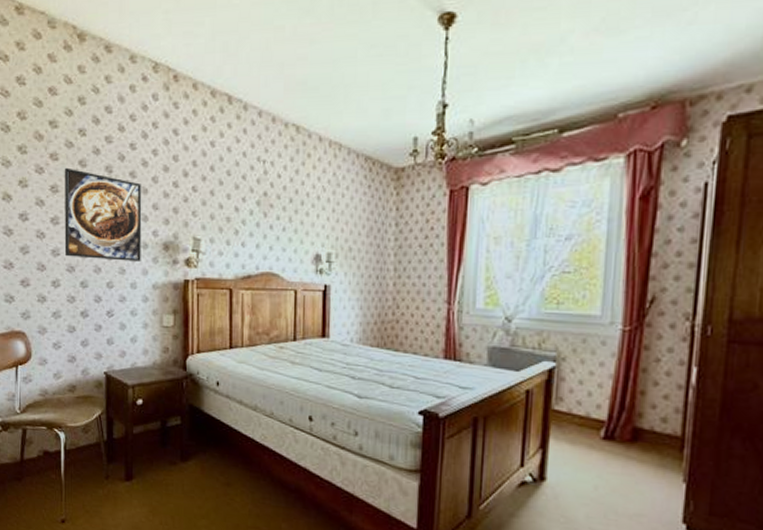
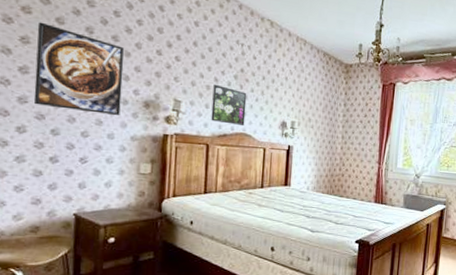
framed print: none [233,214,272,263] -> present [211,84,247,125]

